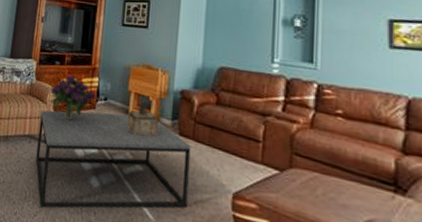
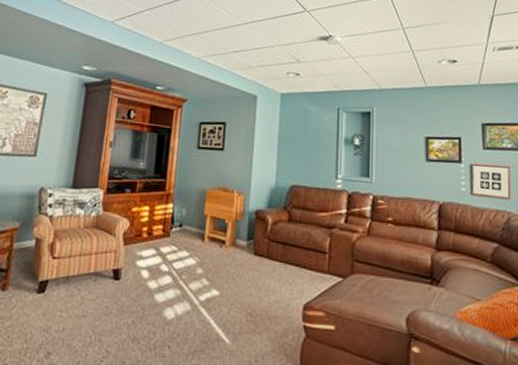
coffee table: present [35,110,191,209] -> none [102,239,265,351]
bouquet: present [48,74,96,120] -> none [117,202,170,251]
decorative box: present [126,102,159,137] -> none [202,225,234,260]

